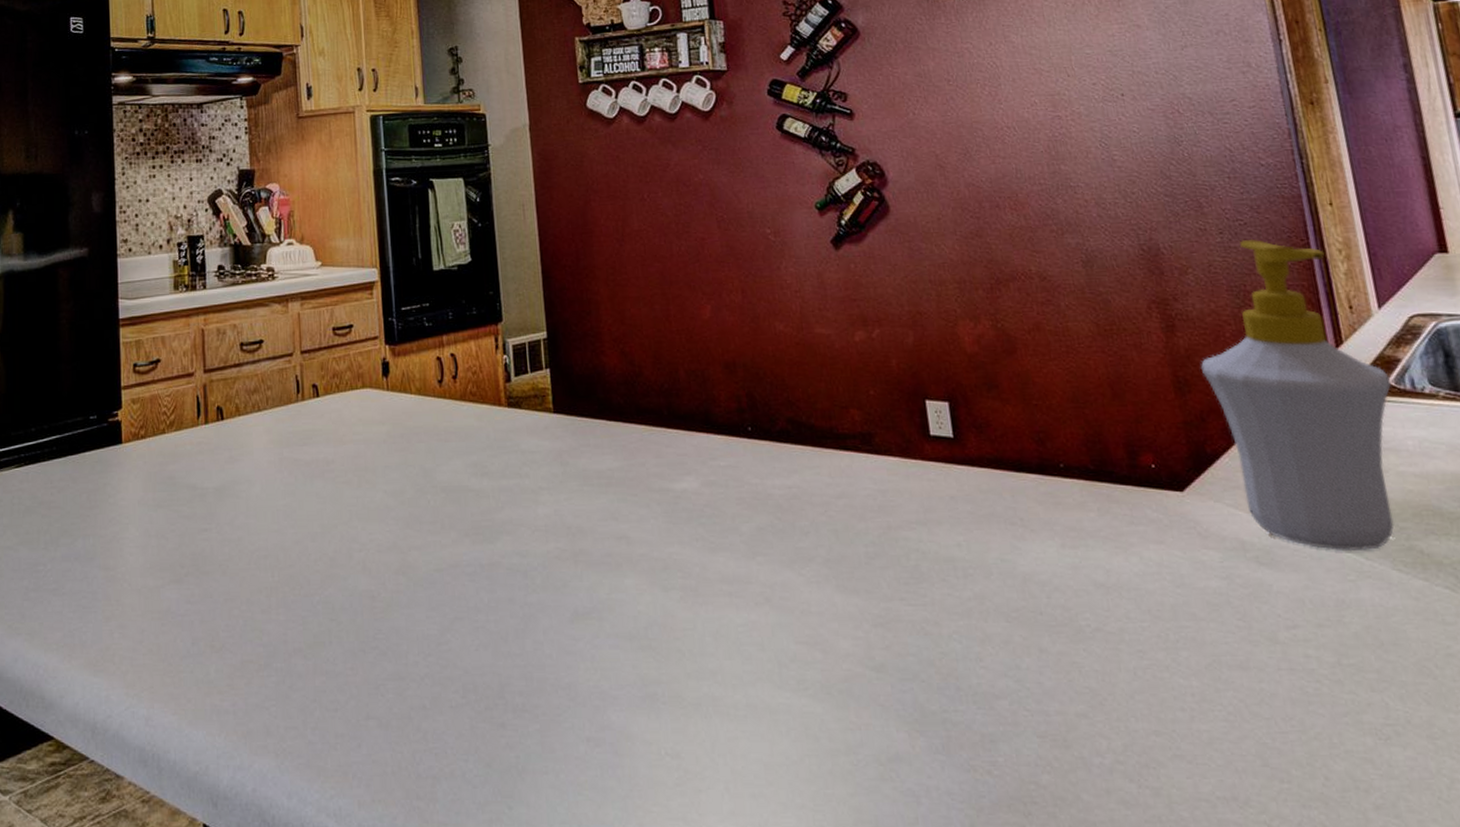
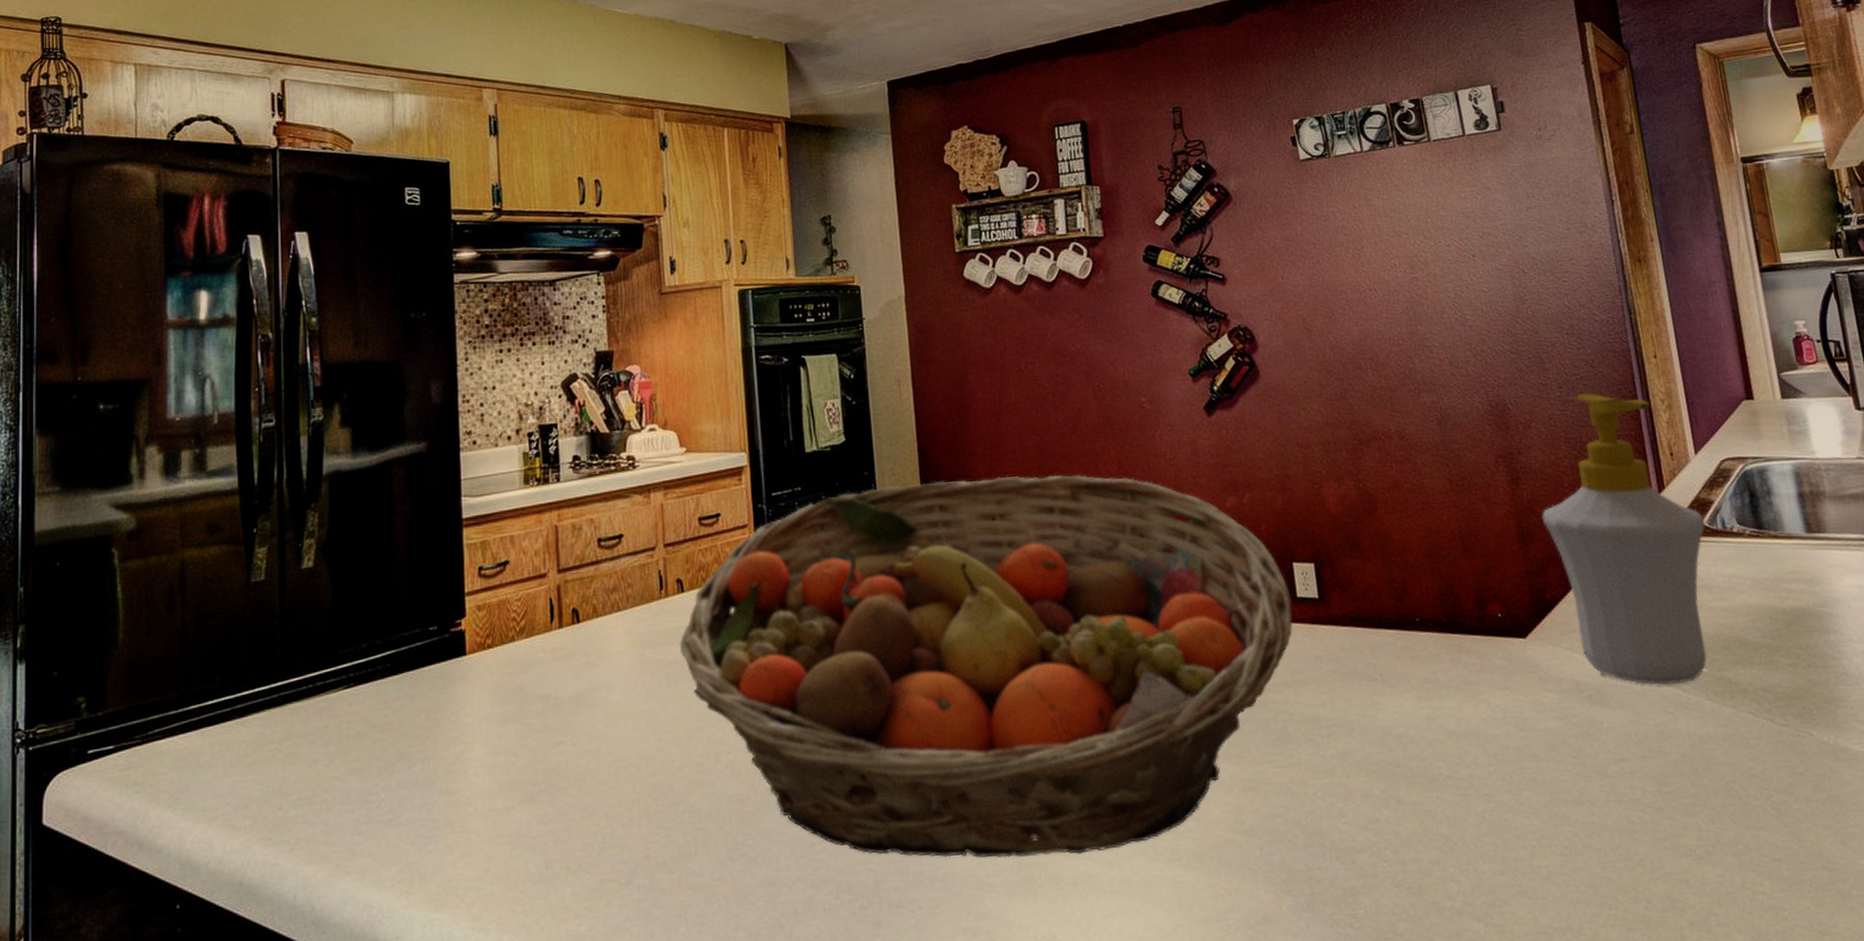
fruit basket: none [314,301,926,675] -> present [679,474,1293,858]

